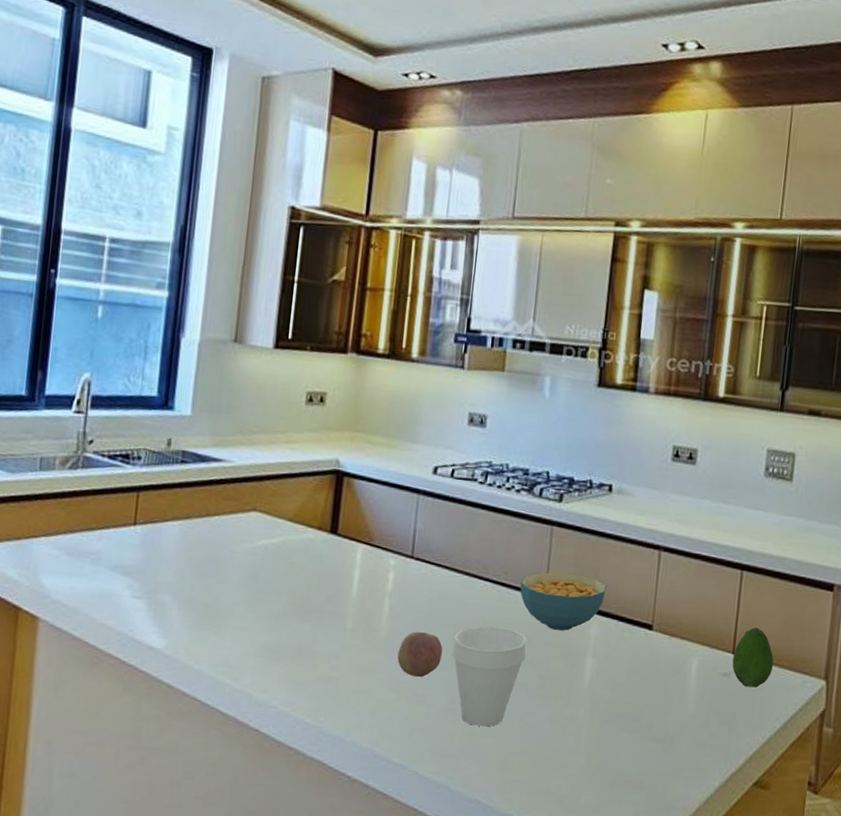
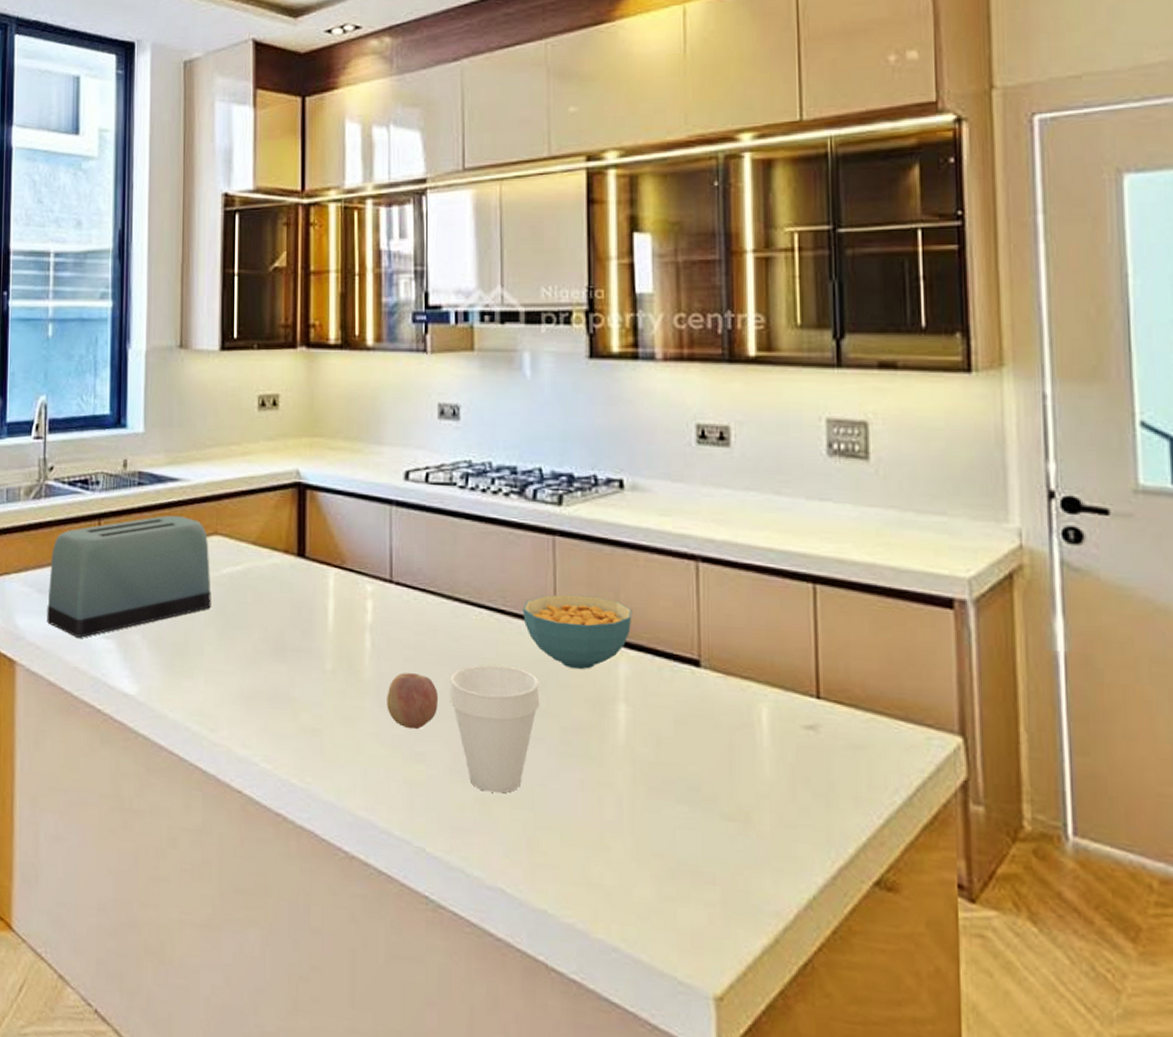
toaster: none [75,491,247,598] -> present [47,515,211,638]
fruit: present [732,627,774,688] -> none [818,661,880,746]

